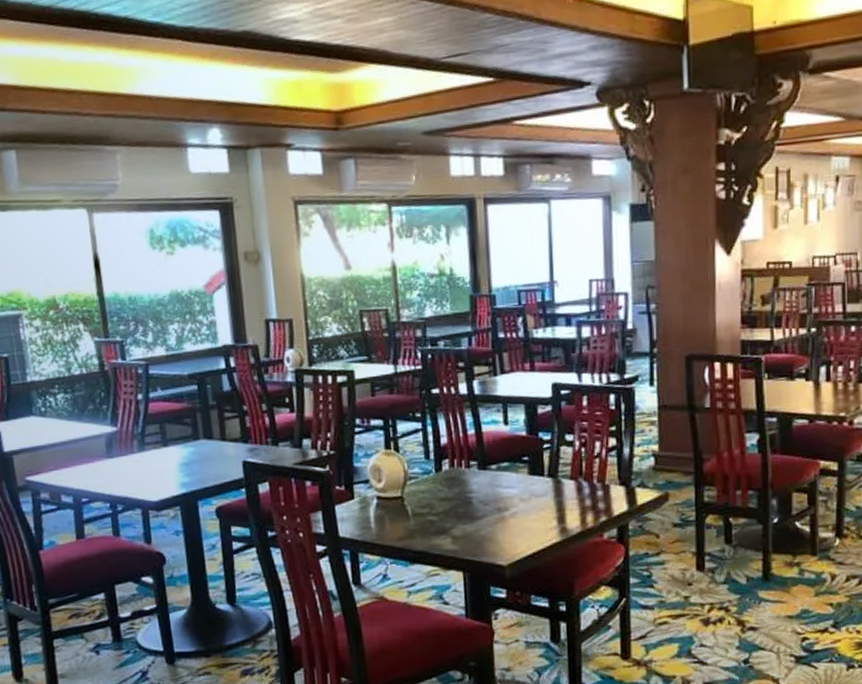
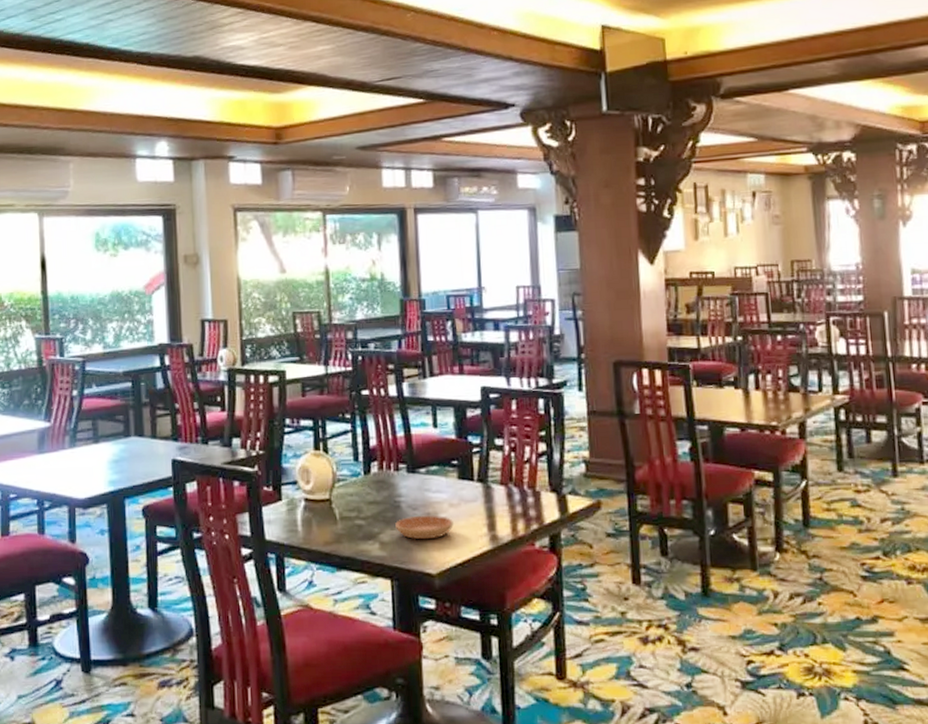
saucer: none [467,509,524,534] -> present [395,515,454,540]

